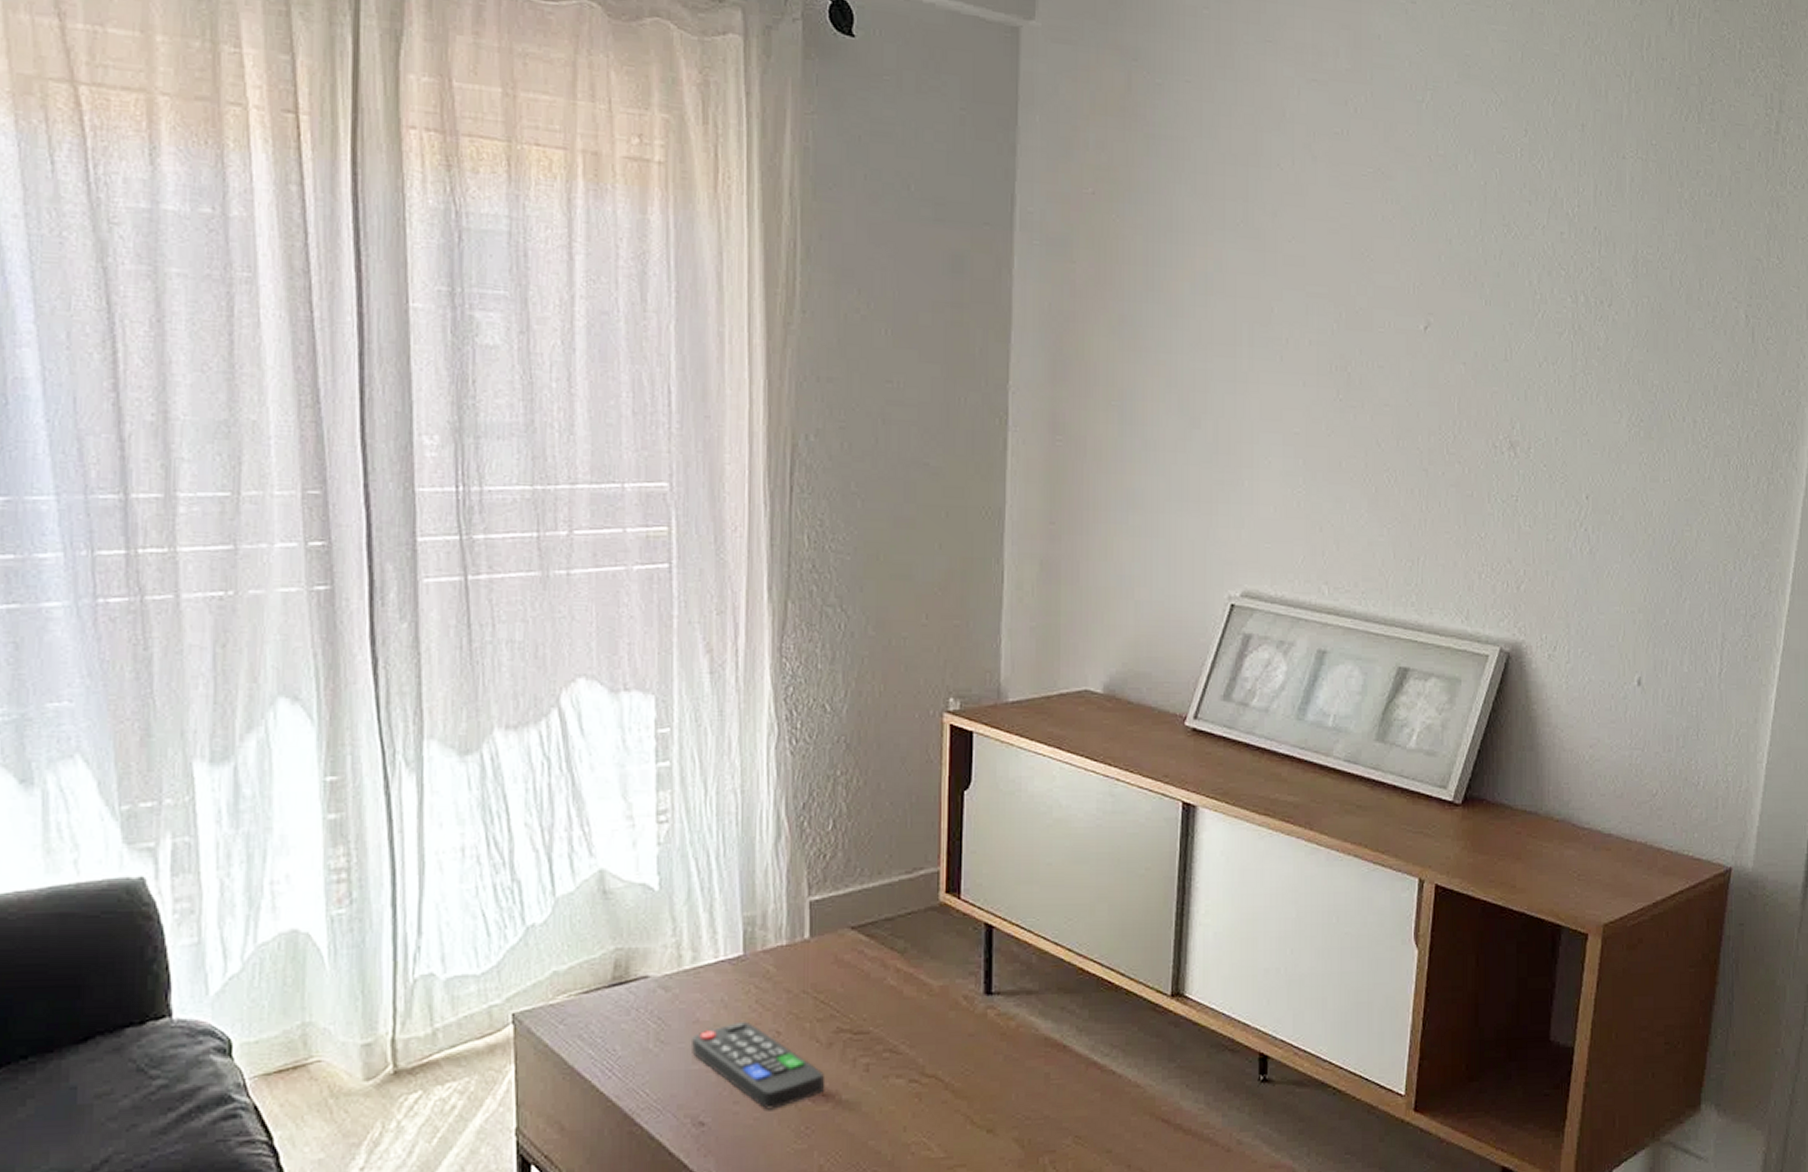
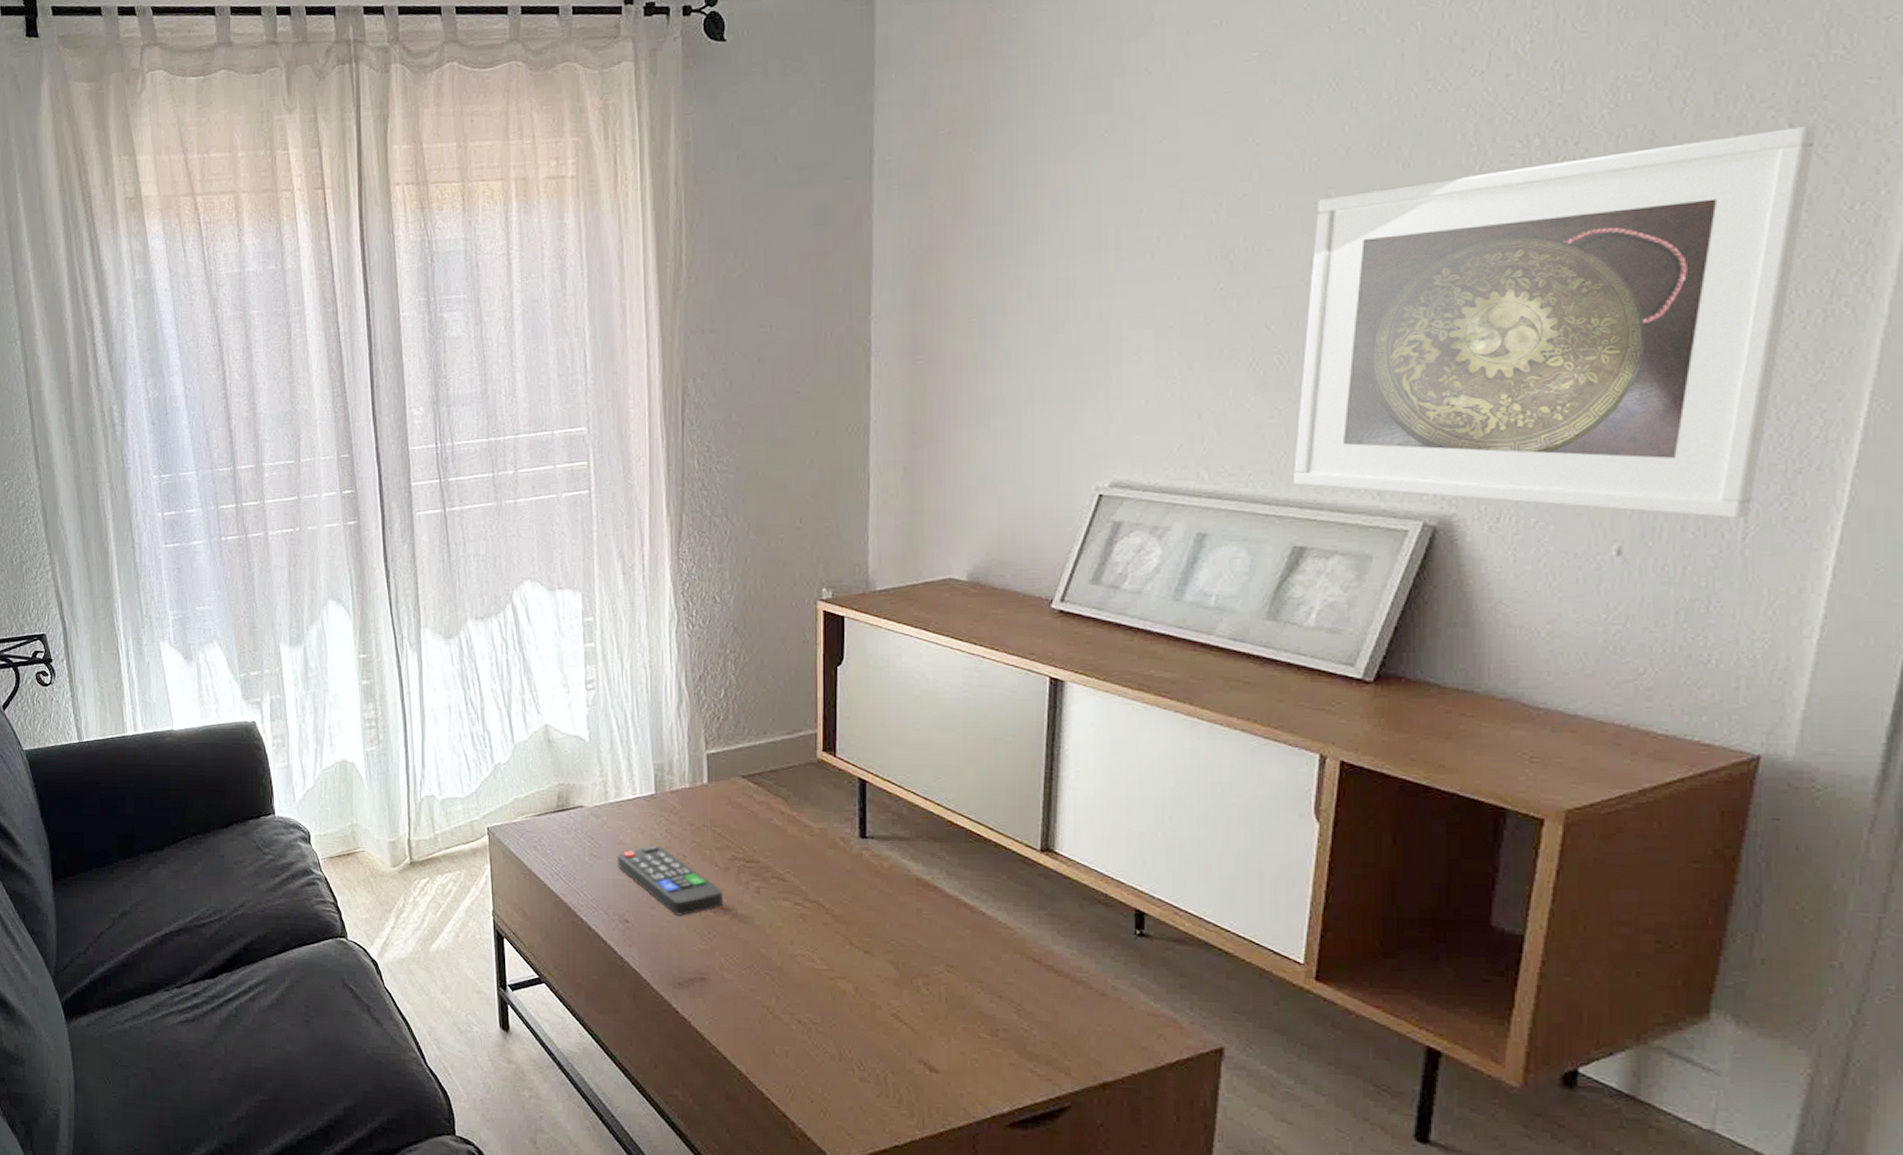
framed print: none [1398,318,1762,655] -> present [1292,125,1816,518]

